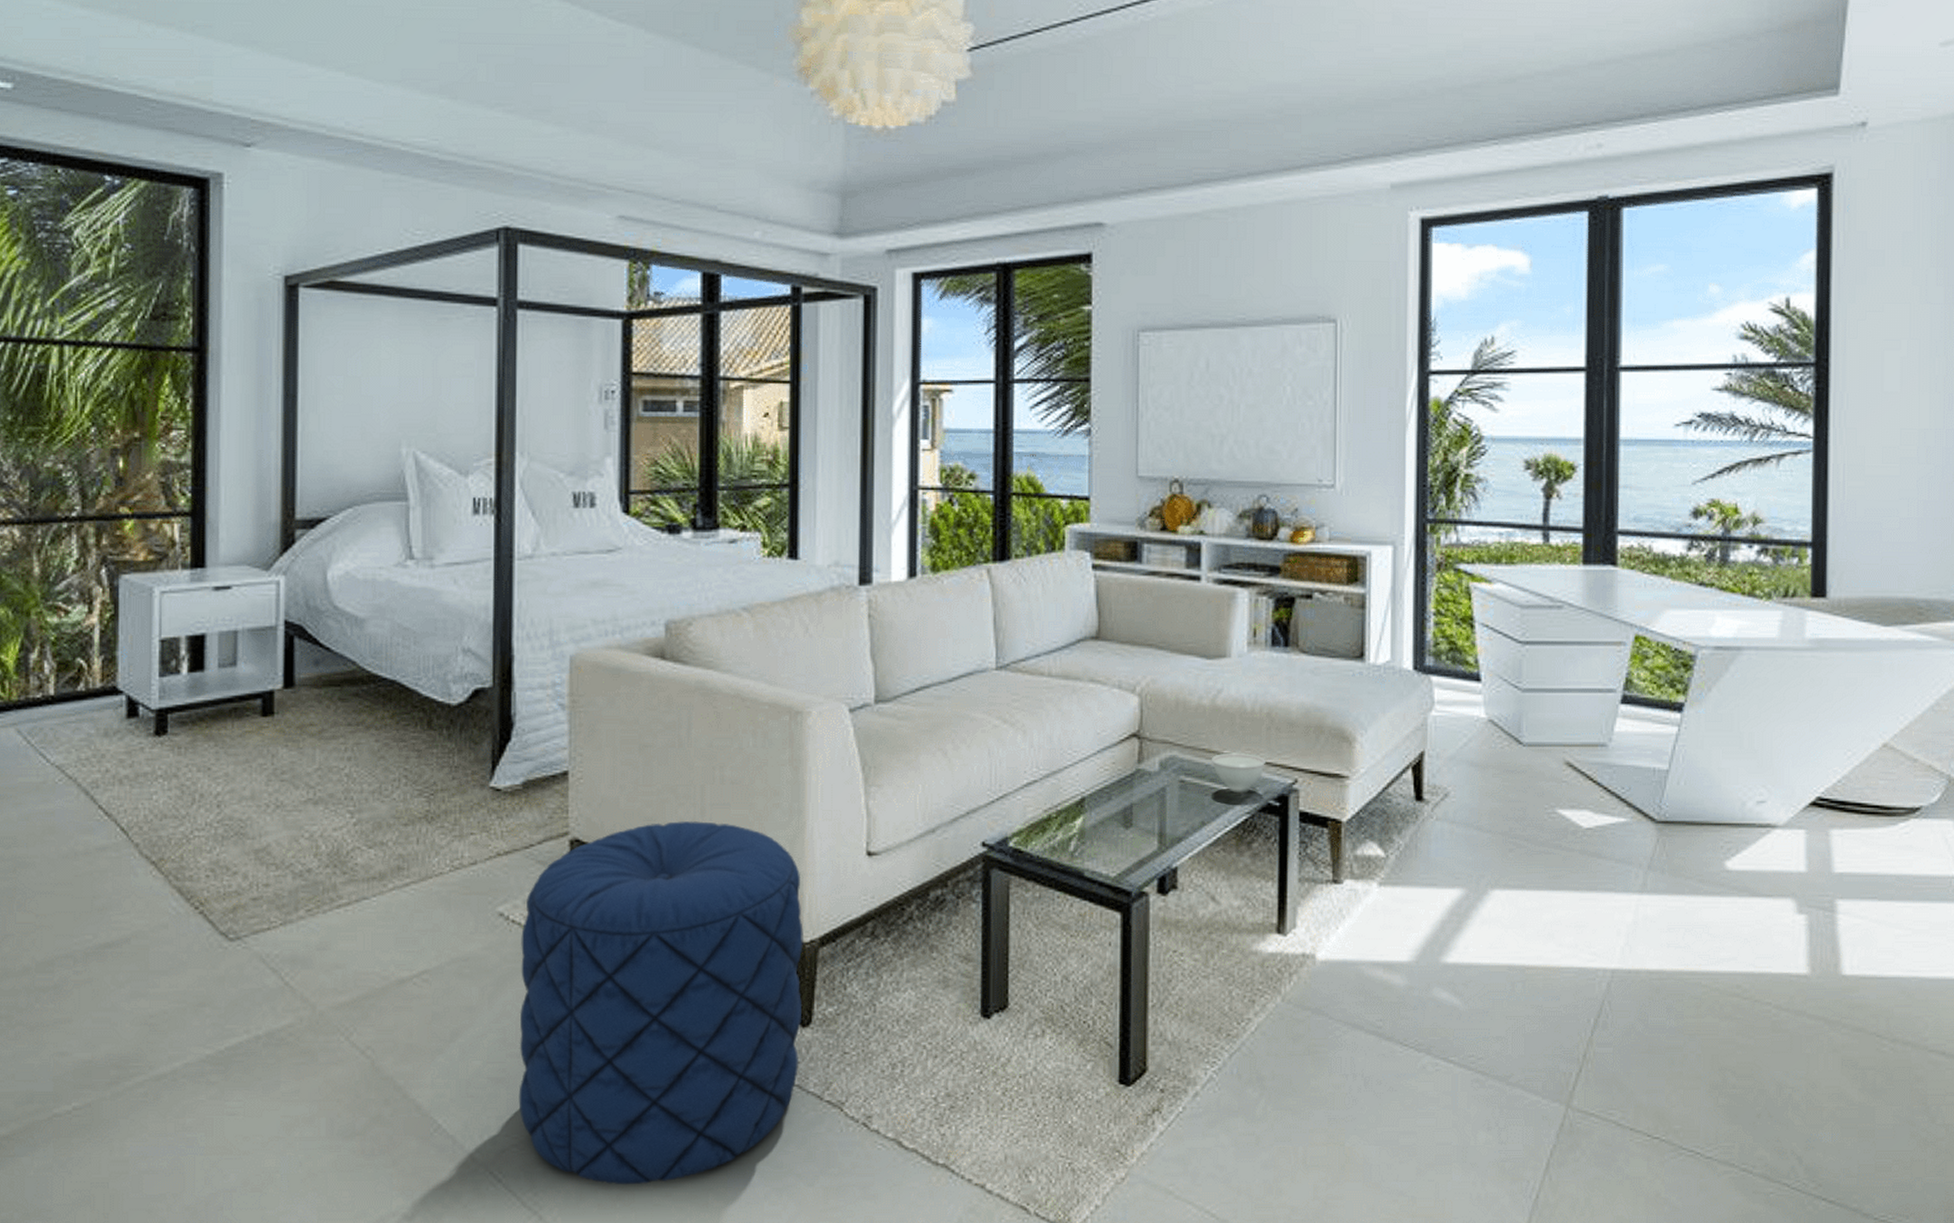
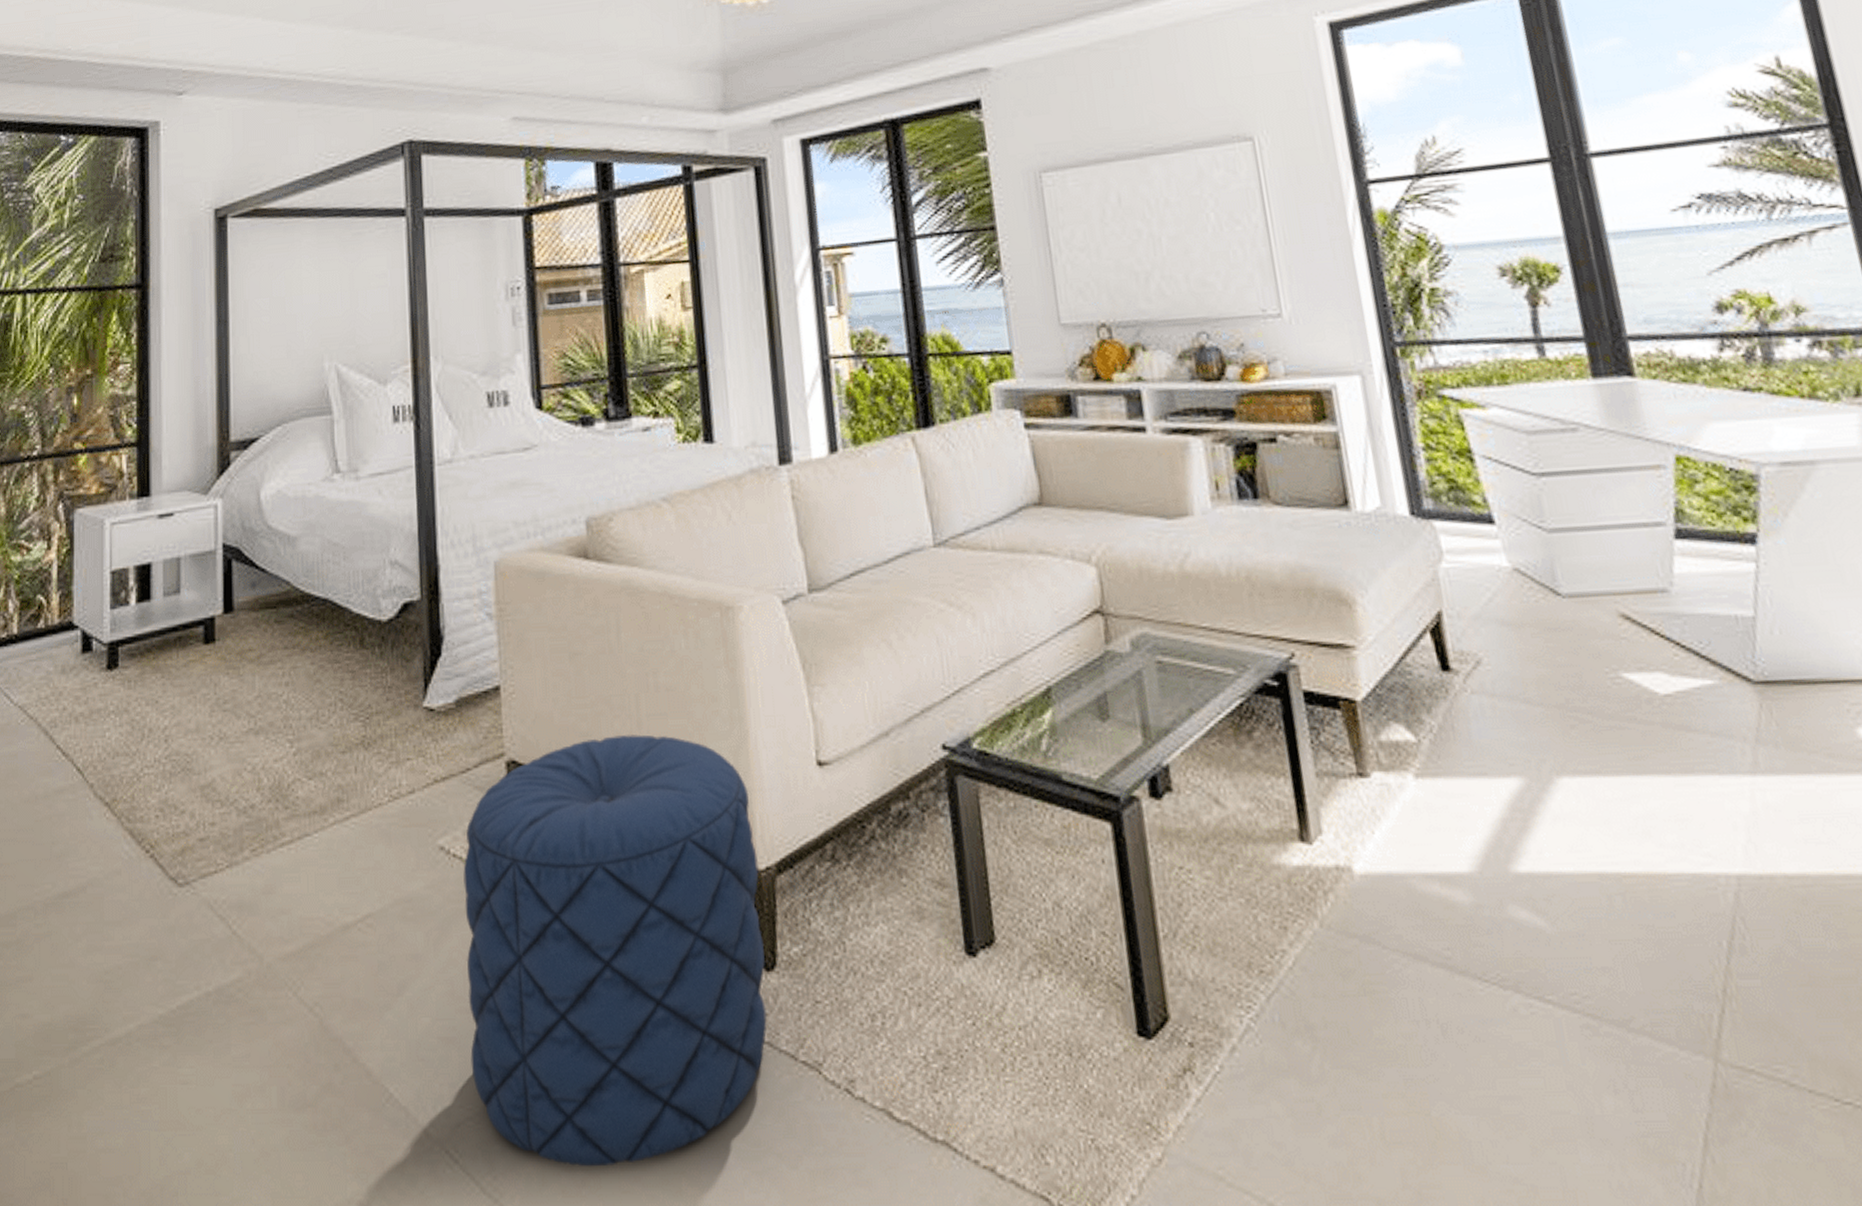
bowl: present [1211,752,1265,794] -> none [1189,625,1253,674]

